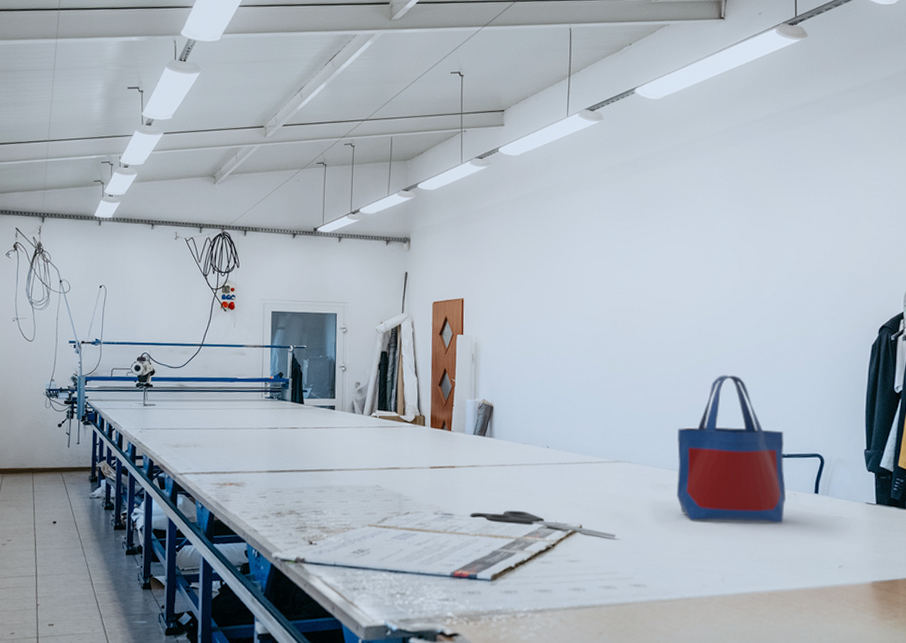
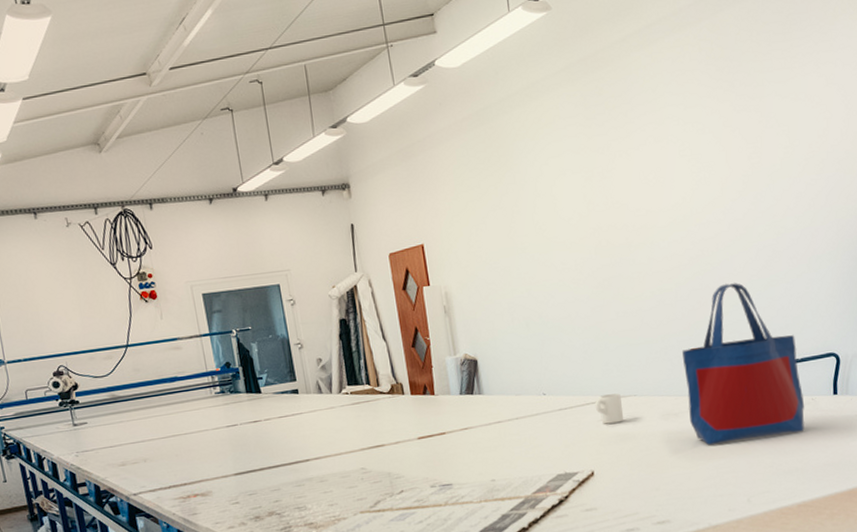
scissors: present [470,510,616,538] -> none [471,467,631,485]
mug: none [591,457,617,485] -> present [594,393,624,424]

